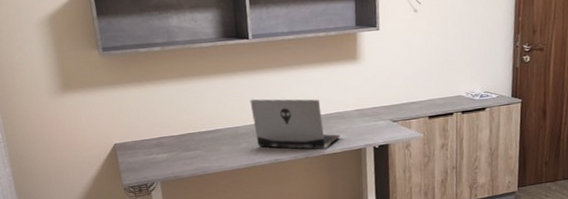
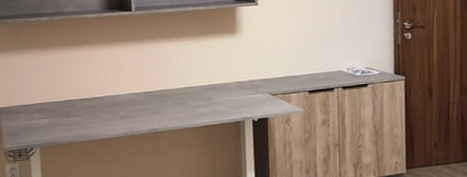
laptop computer: present [250,99,341,150] -> none [130,68,219,120]

